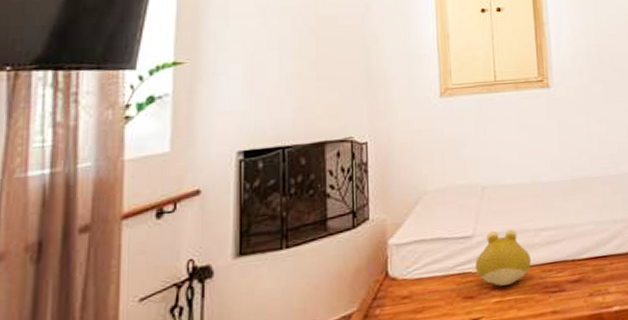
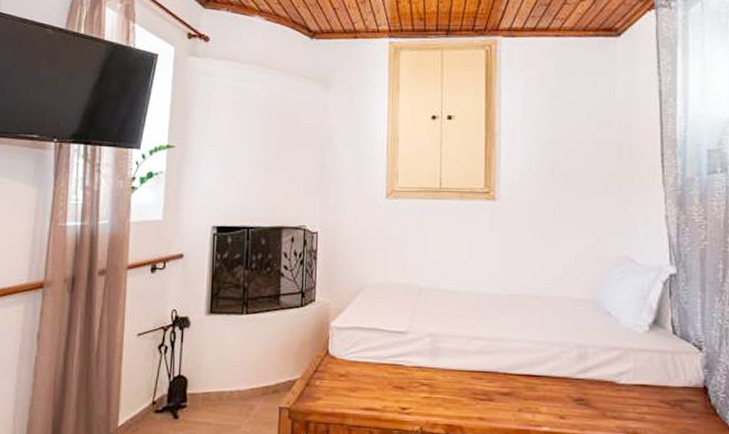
plush toy: present [475,229,531,286] -> none [408,330,461,384]

